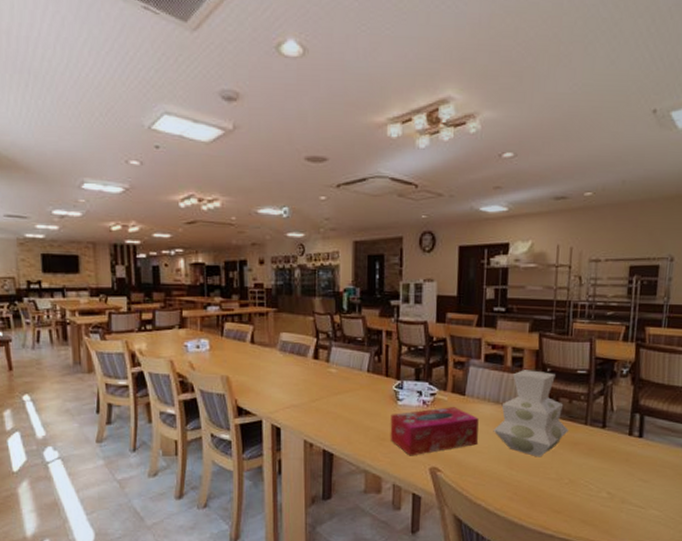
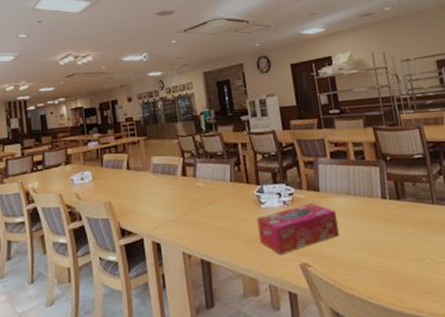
vase: present [493,370,569,457] -> none [350,160,419,241]

